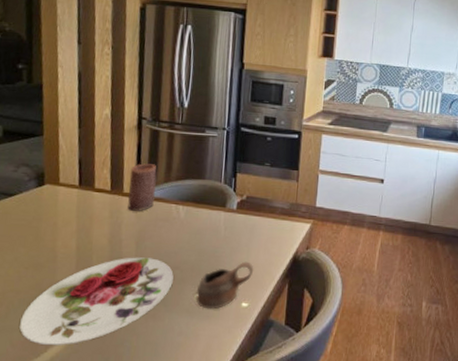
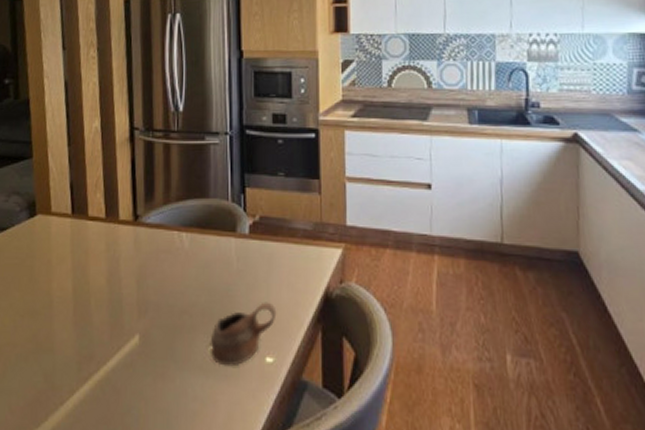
plate: present [19,257,174,346] -> none [18,299,182,413]
candle: present [127,163,157,211] -> none [124,183,154,242]

